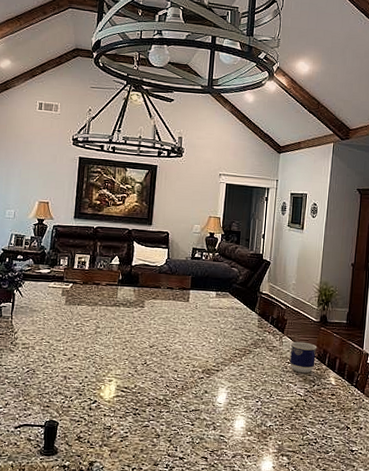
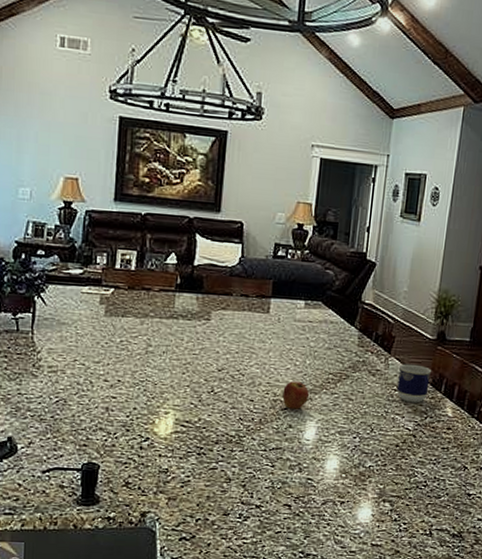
fruit: none [200,355,221,378] -> present [282,381,310,409]

